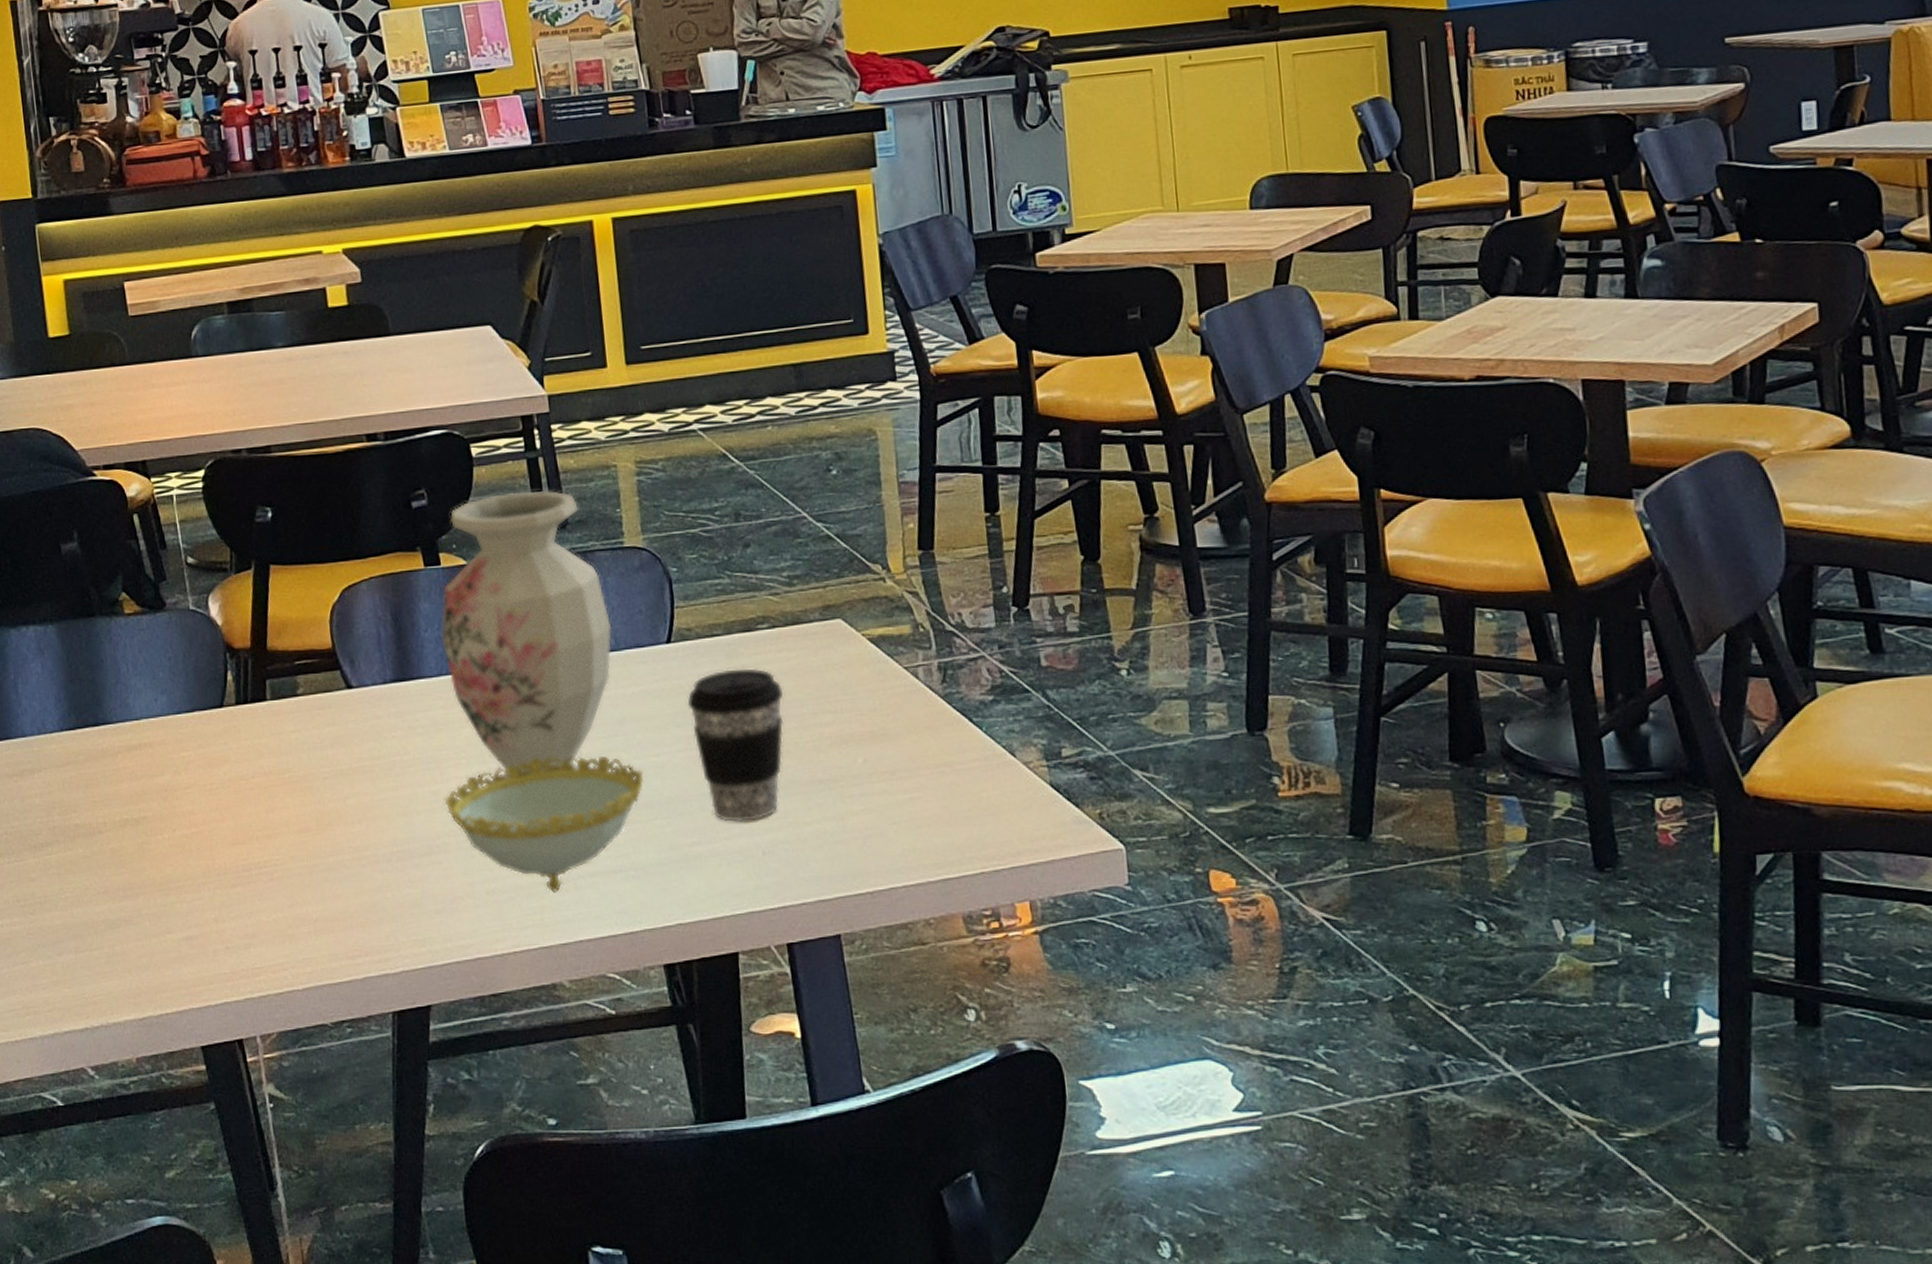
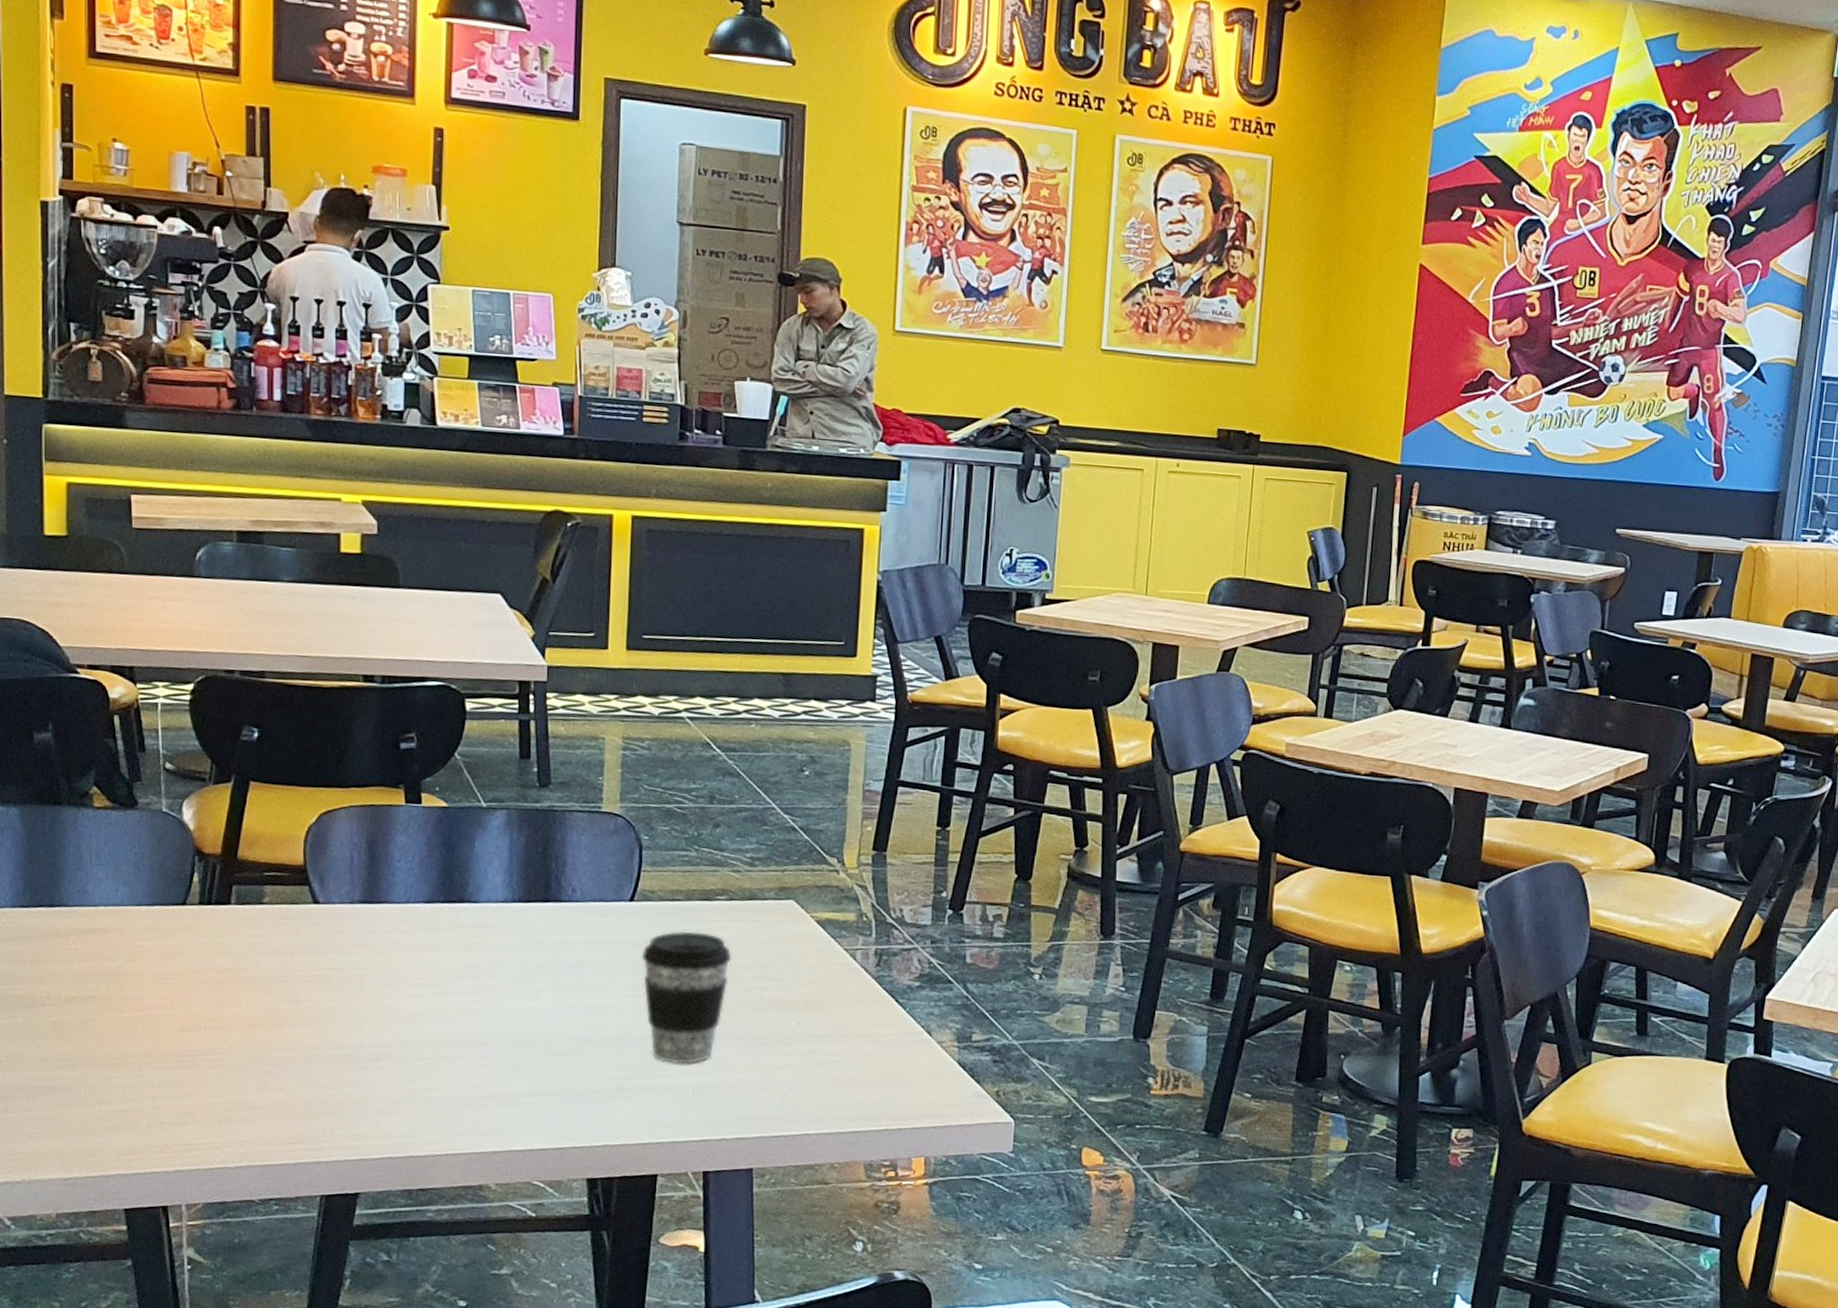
vase: present [441,491,612,780] -> none [412,747,580,1003]
decorative bowl: present [444,755,645,893] -> none [396,986,592,1107]

